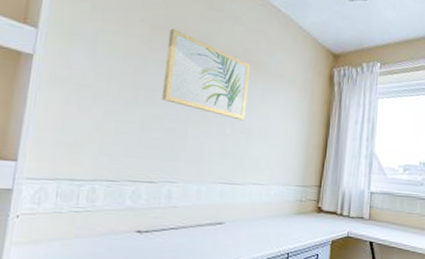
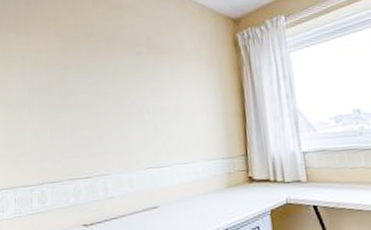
wall art: present [161,28,251,121] -> none [80,35,159,105]

